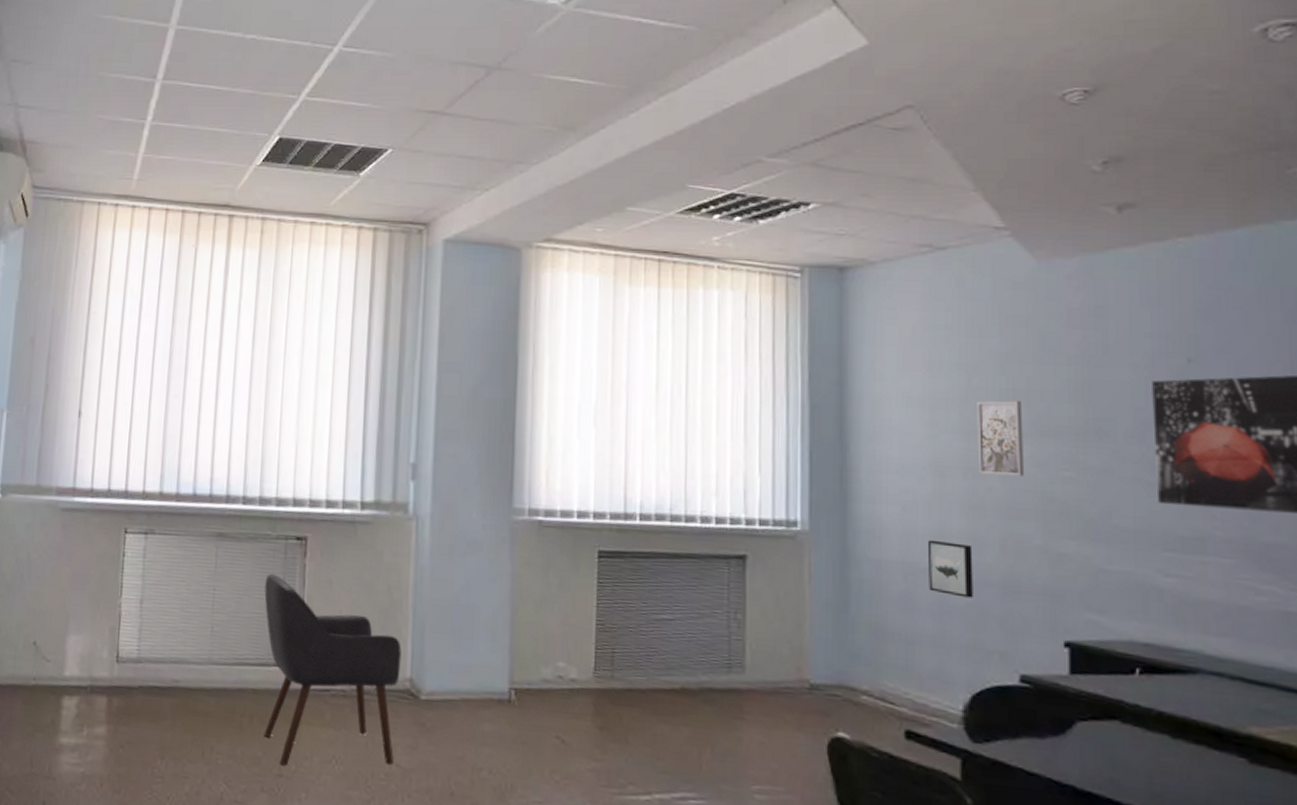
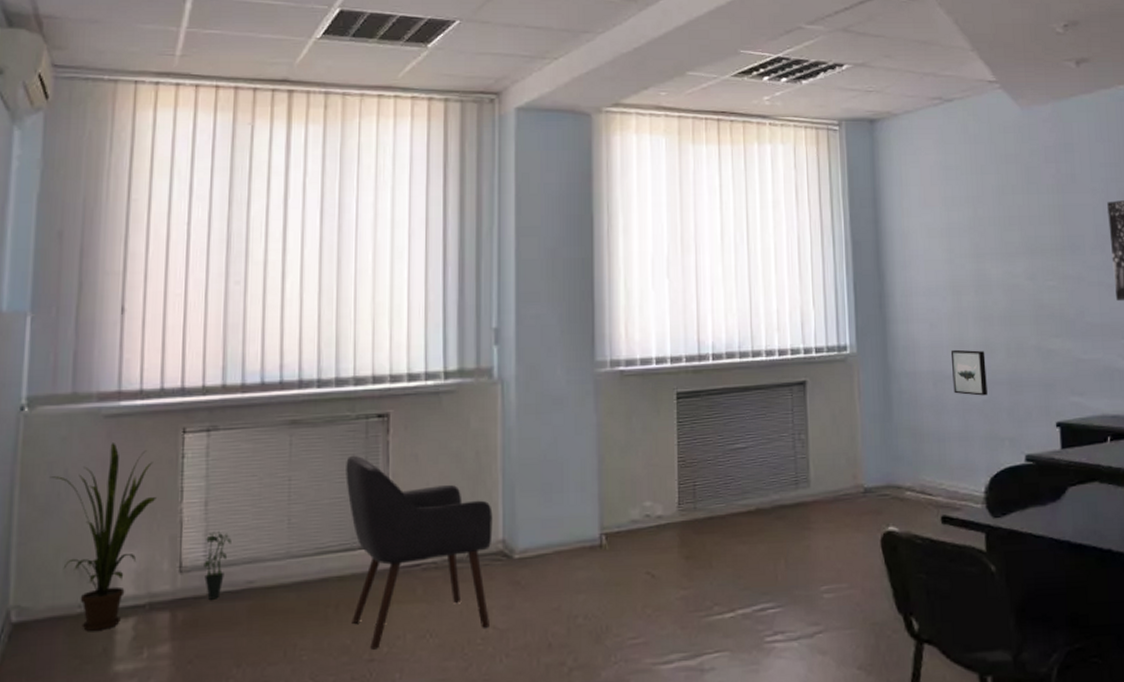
house plant: none [15,534,100,704] -> present [49,443,156,631]
potted plant: none [137,628,162,692] -> present [203,532,232,600]
wall art: present [977,400,1024,477] -> none [982,226,1020,290]

